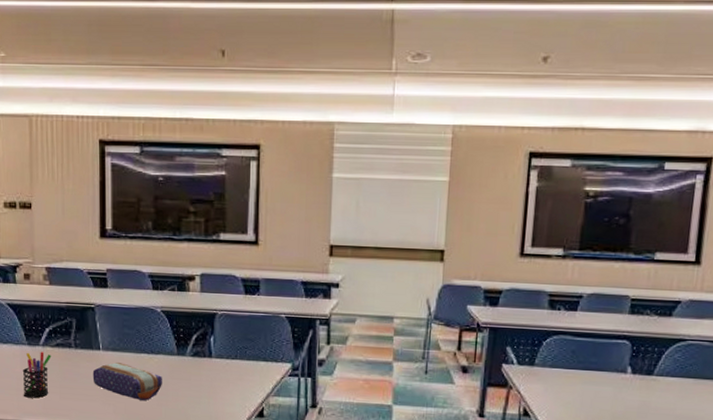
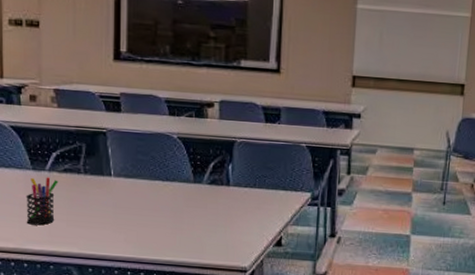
pencil case: present [92,362,162,401] -> none [103,189,177,229]

